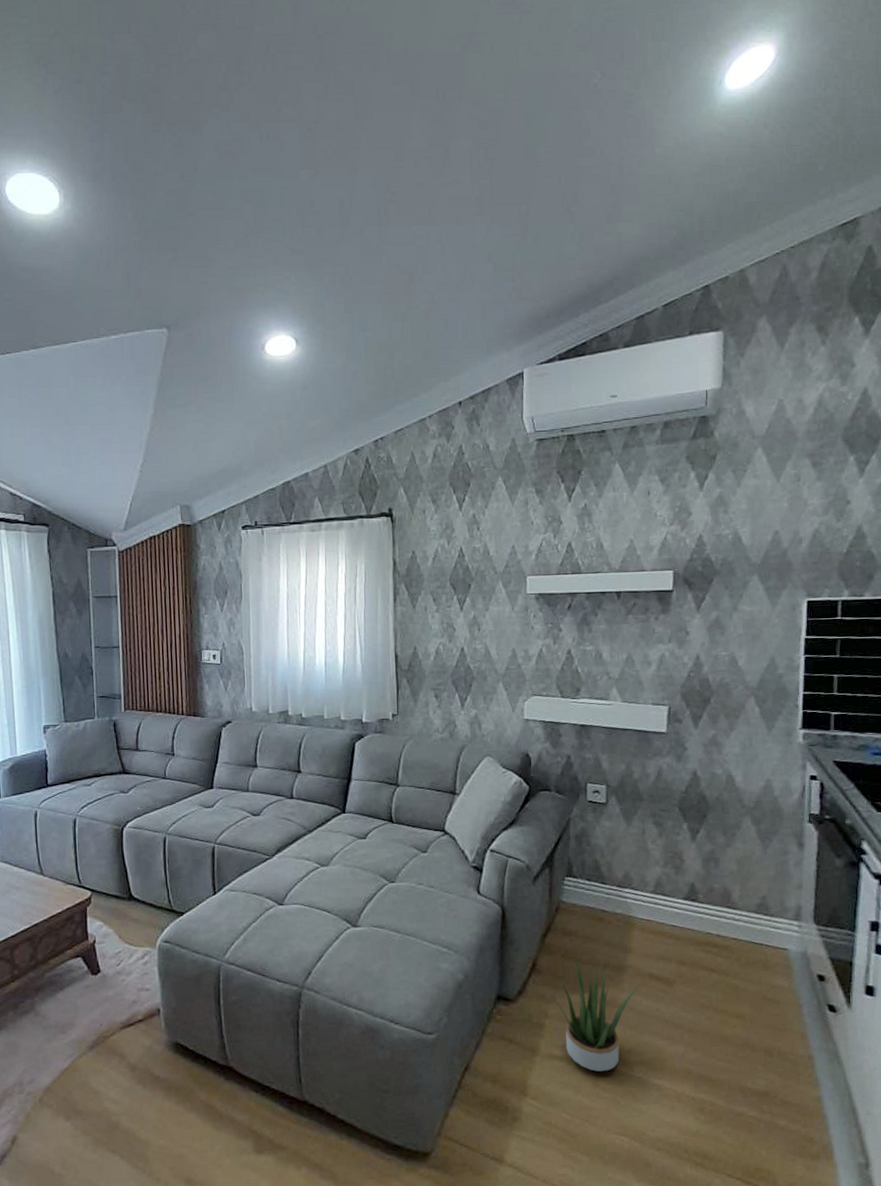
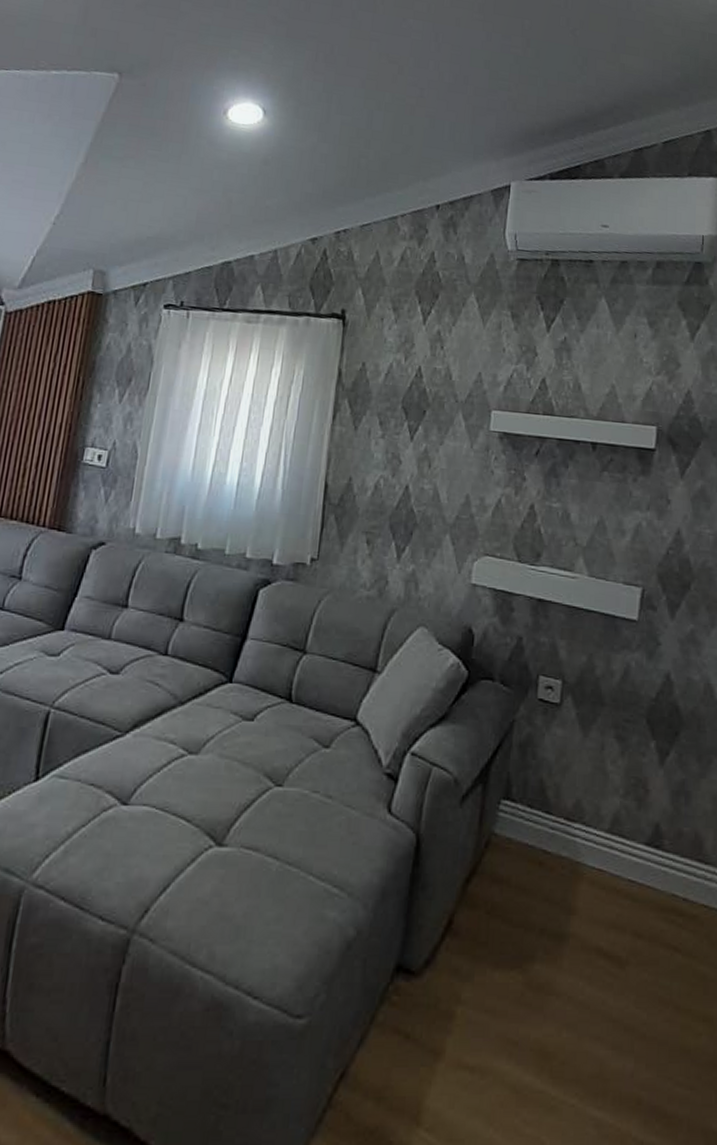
potted plant: present [546,955,641,1073] -> none [462,913,585,1094]

